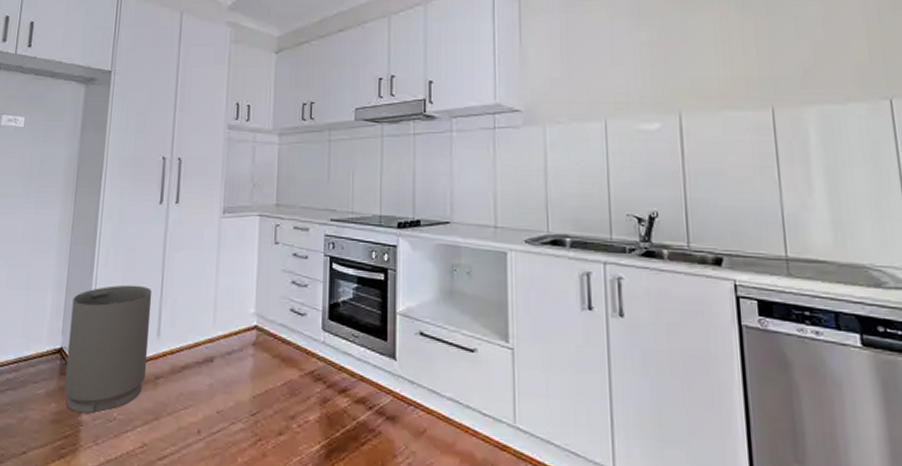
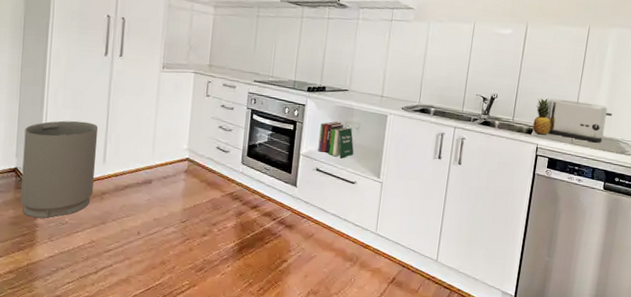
books: none [419,264,468,317] -> present [318,121,354,159]
fruit: none [719,212,750,266] -> present [532,98,551,135]
toaster: none [734,211,843,273] -> present [545,98,612,143]

